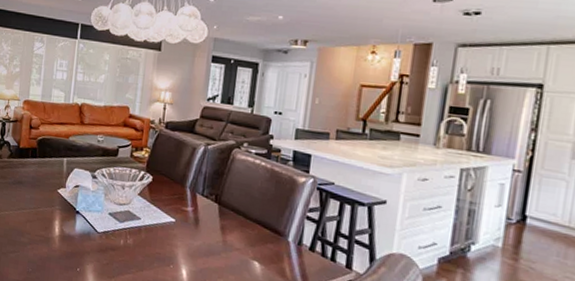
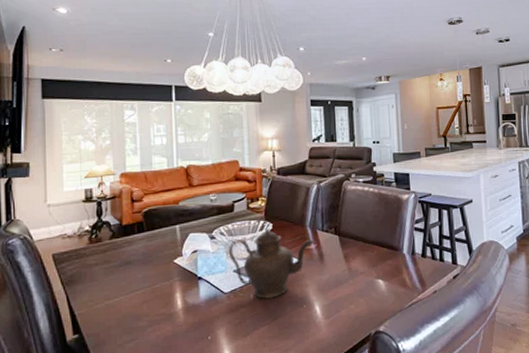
teapot: none [106,179,193,250] -> present [228,227,316,299]

